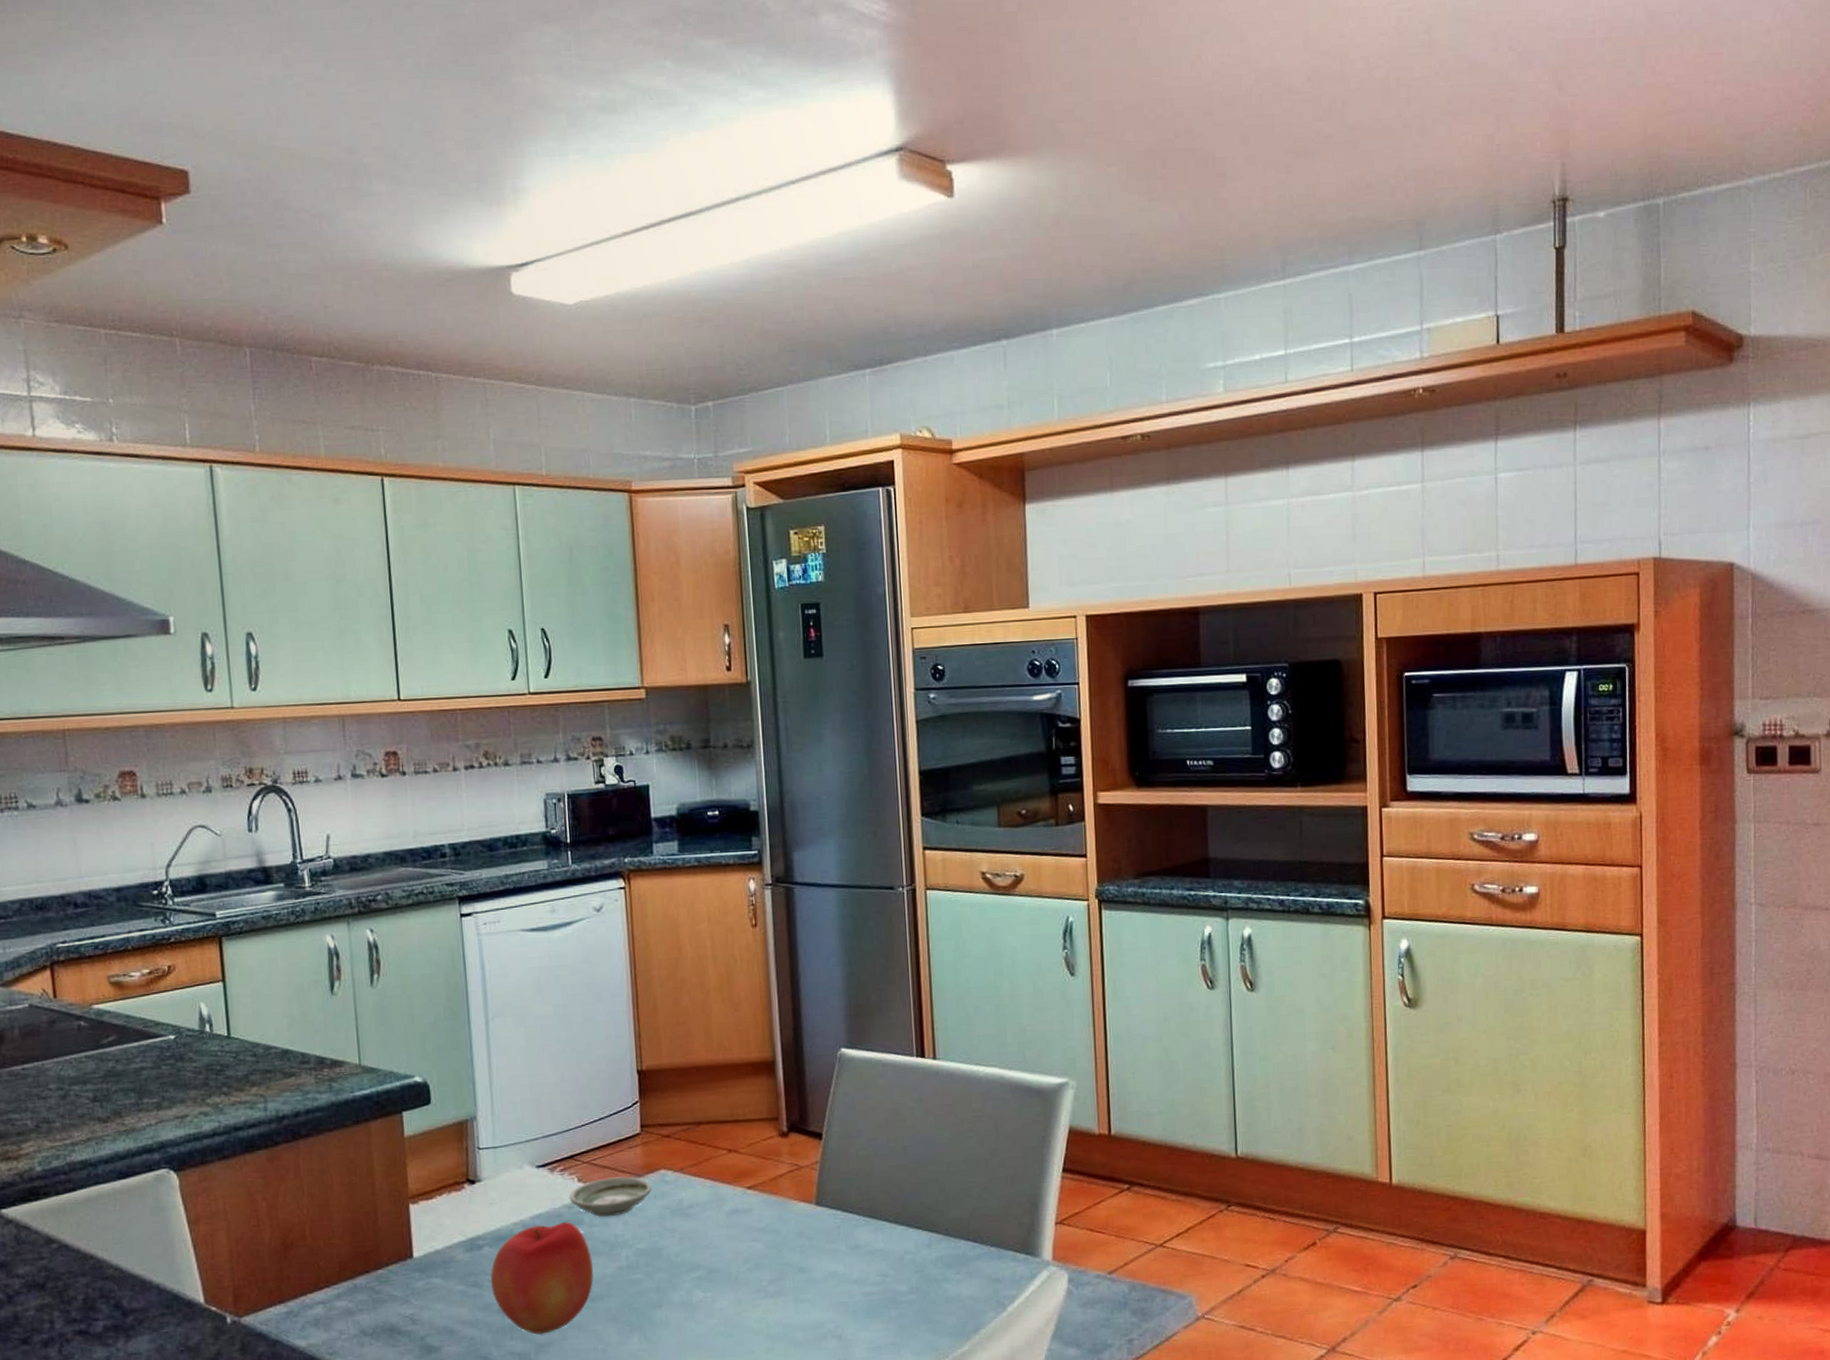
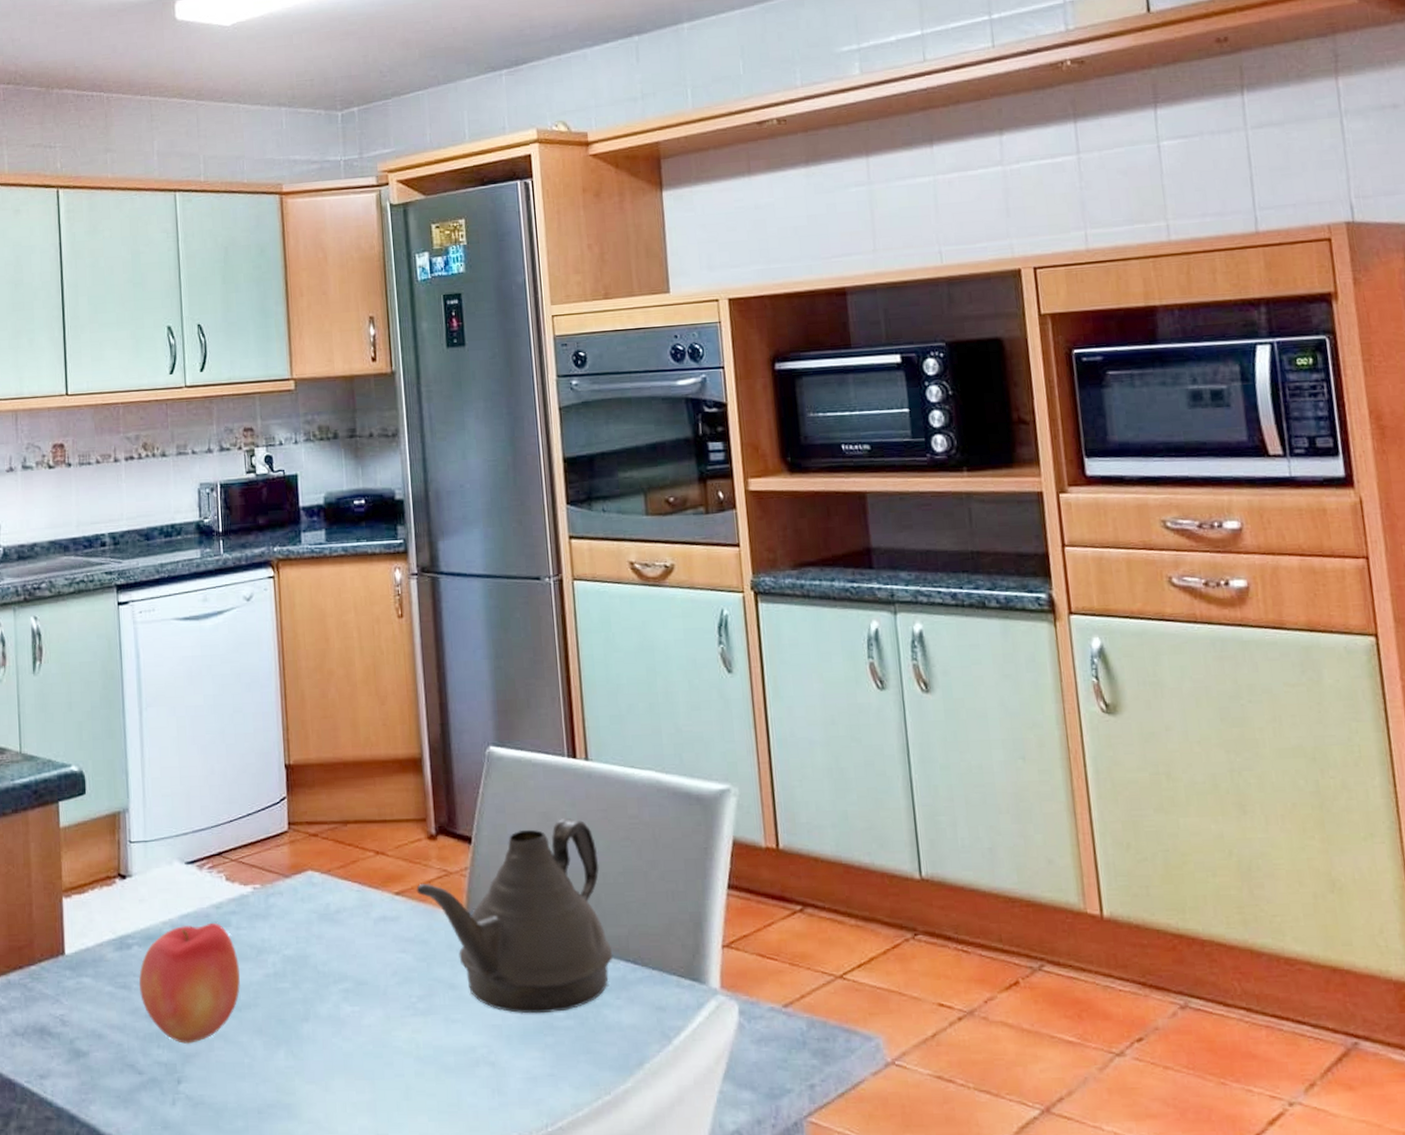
saucer: present [569,1176,653,1218] -> none [216,876,300,920]
teapot: none [768,1113,955,1292] -> present [416,818,613,1014]

